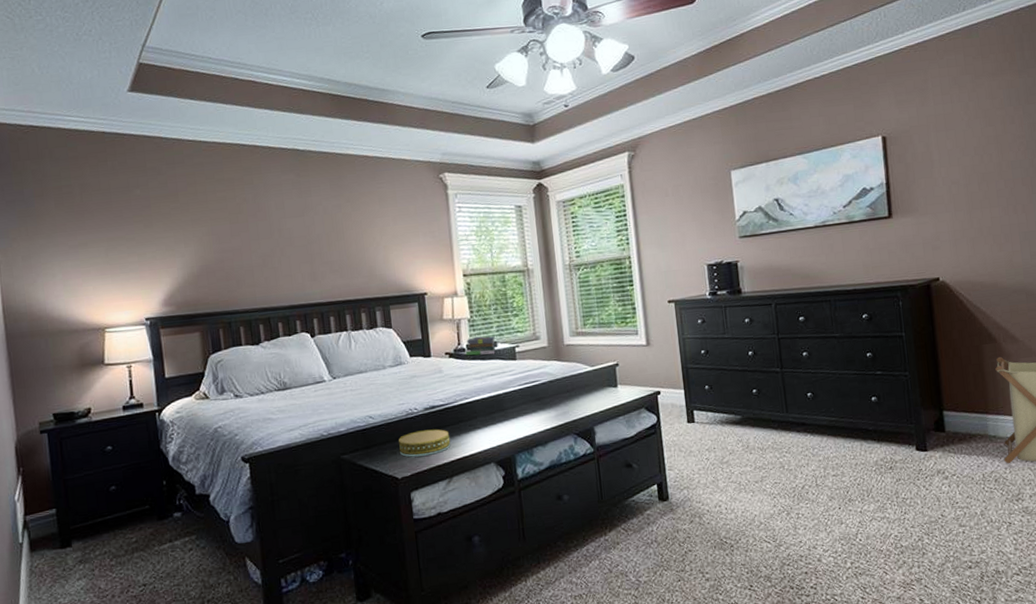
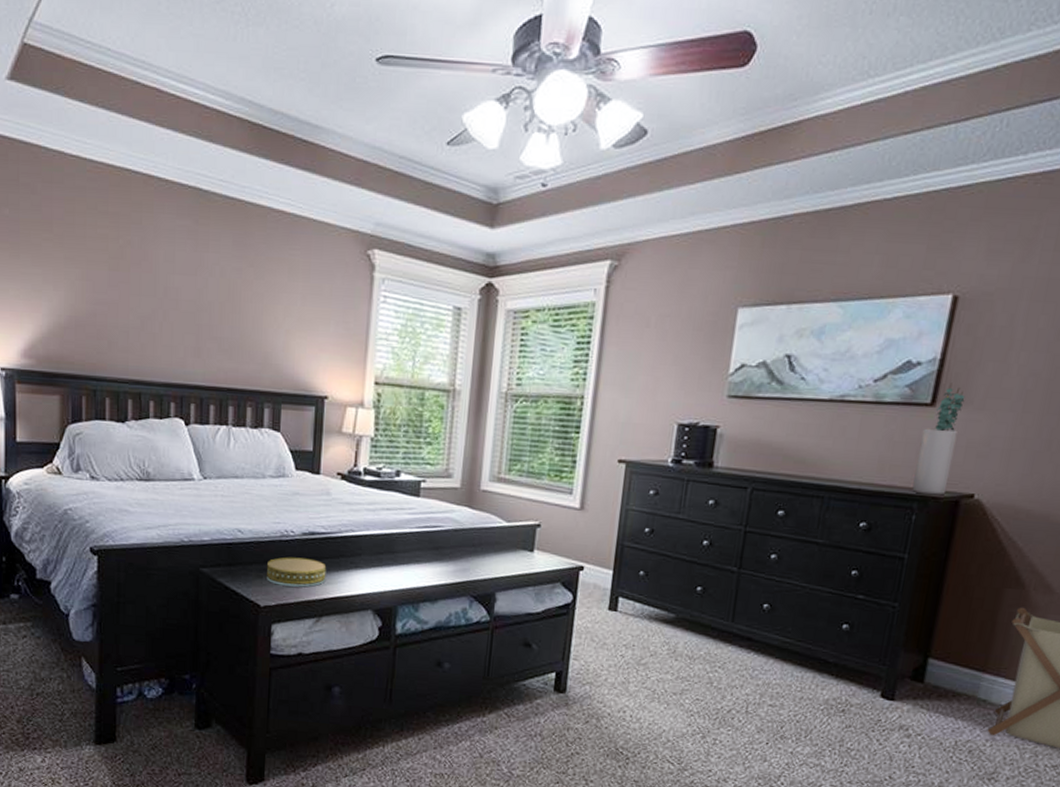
books: present [465,336,496,356] -> none [361,460,399,486]
vase: none [888,199,919,285] -> present [912,383,966,496]

